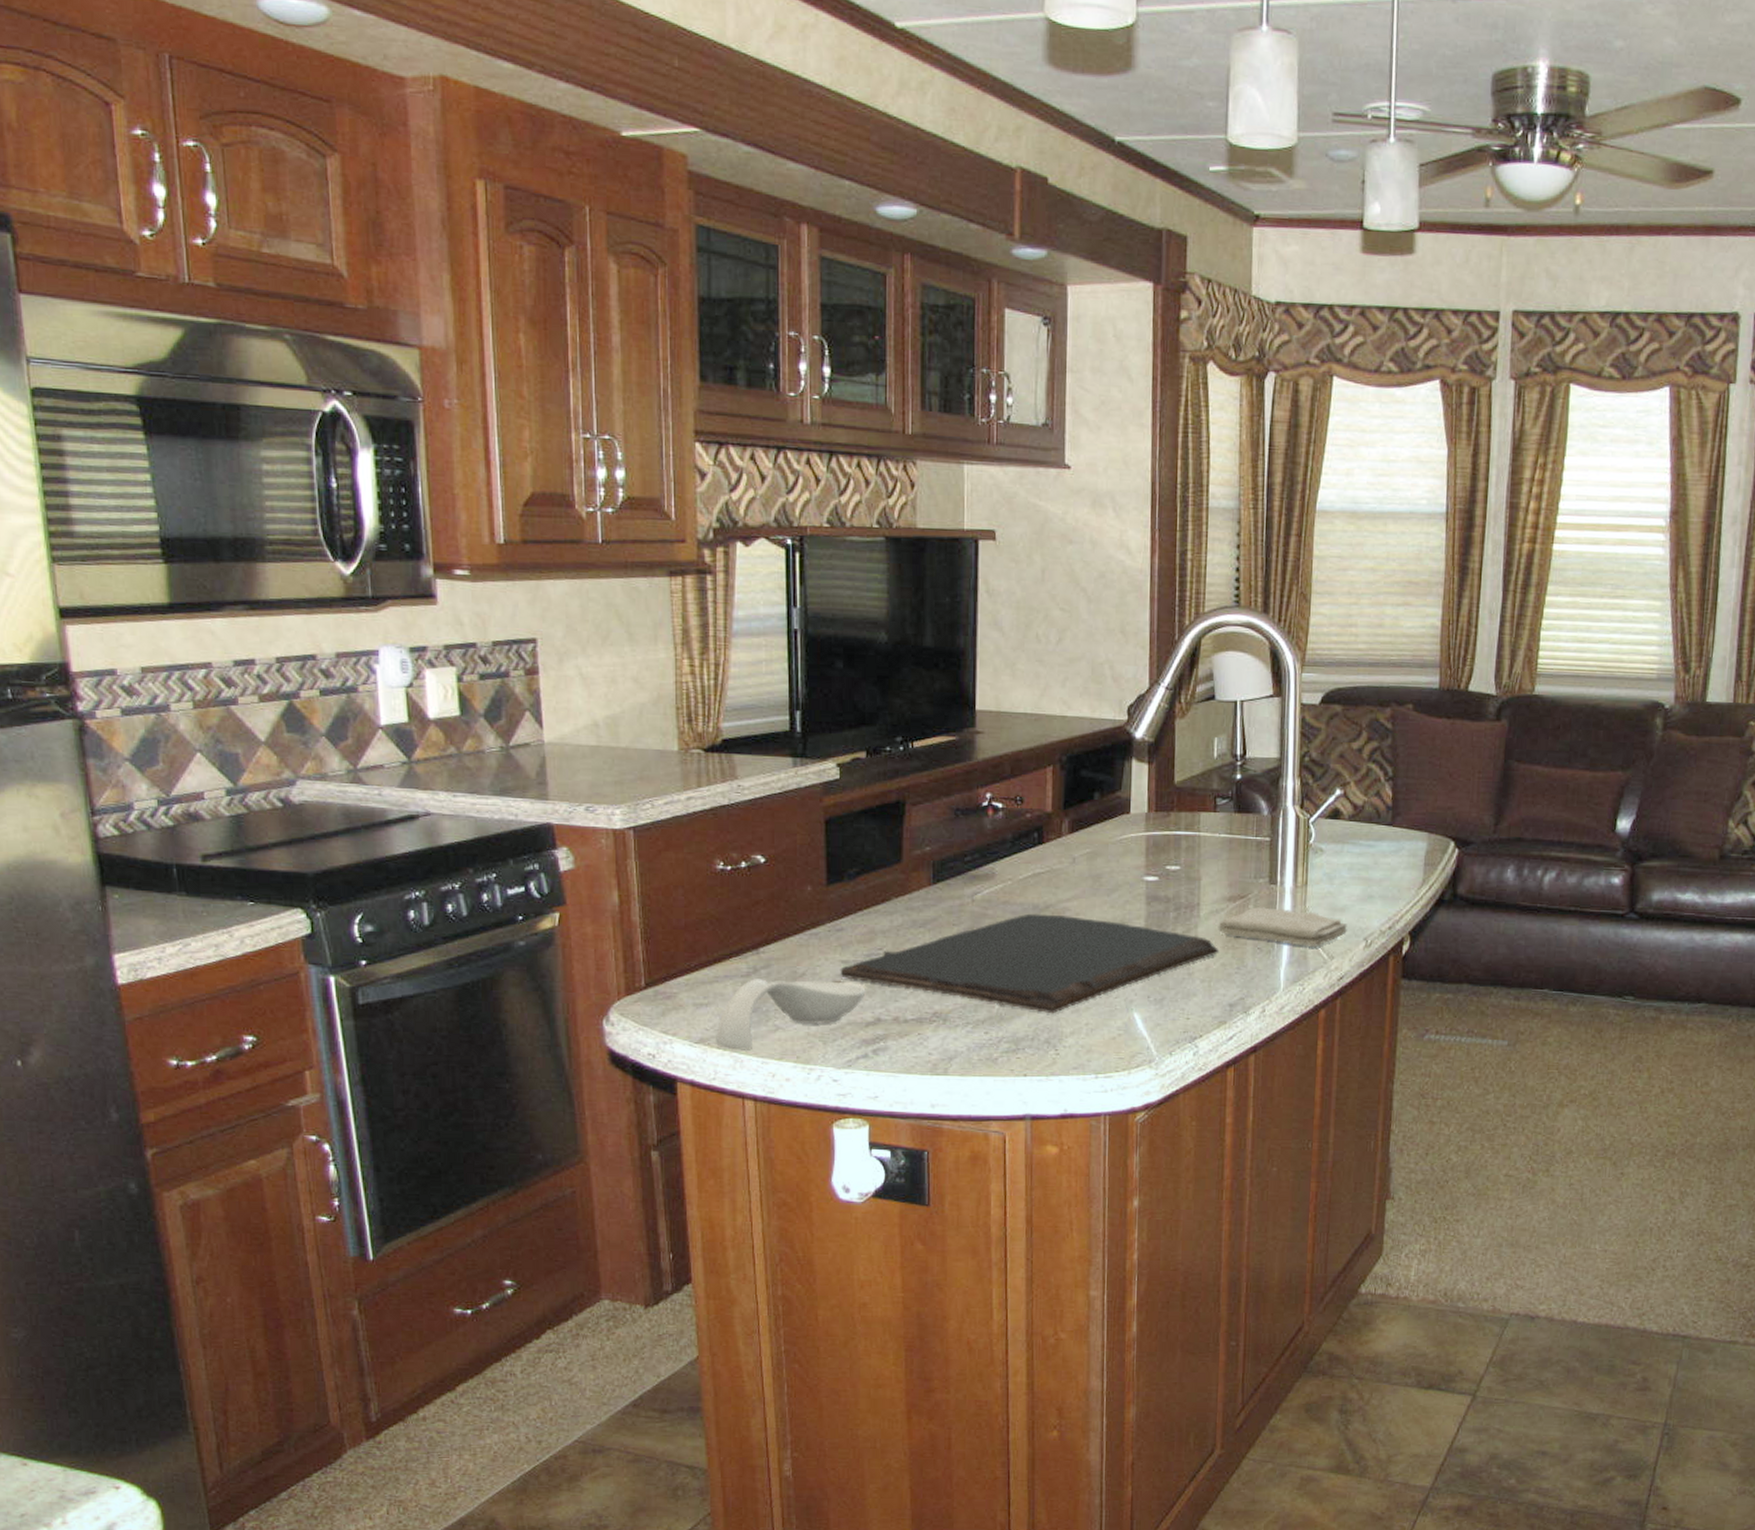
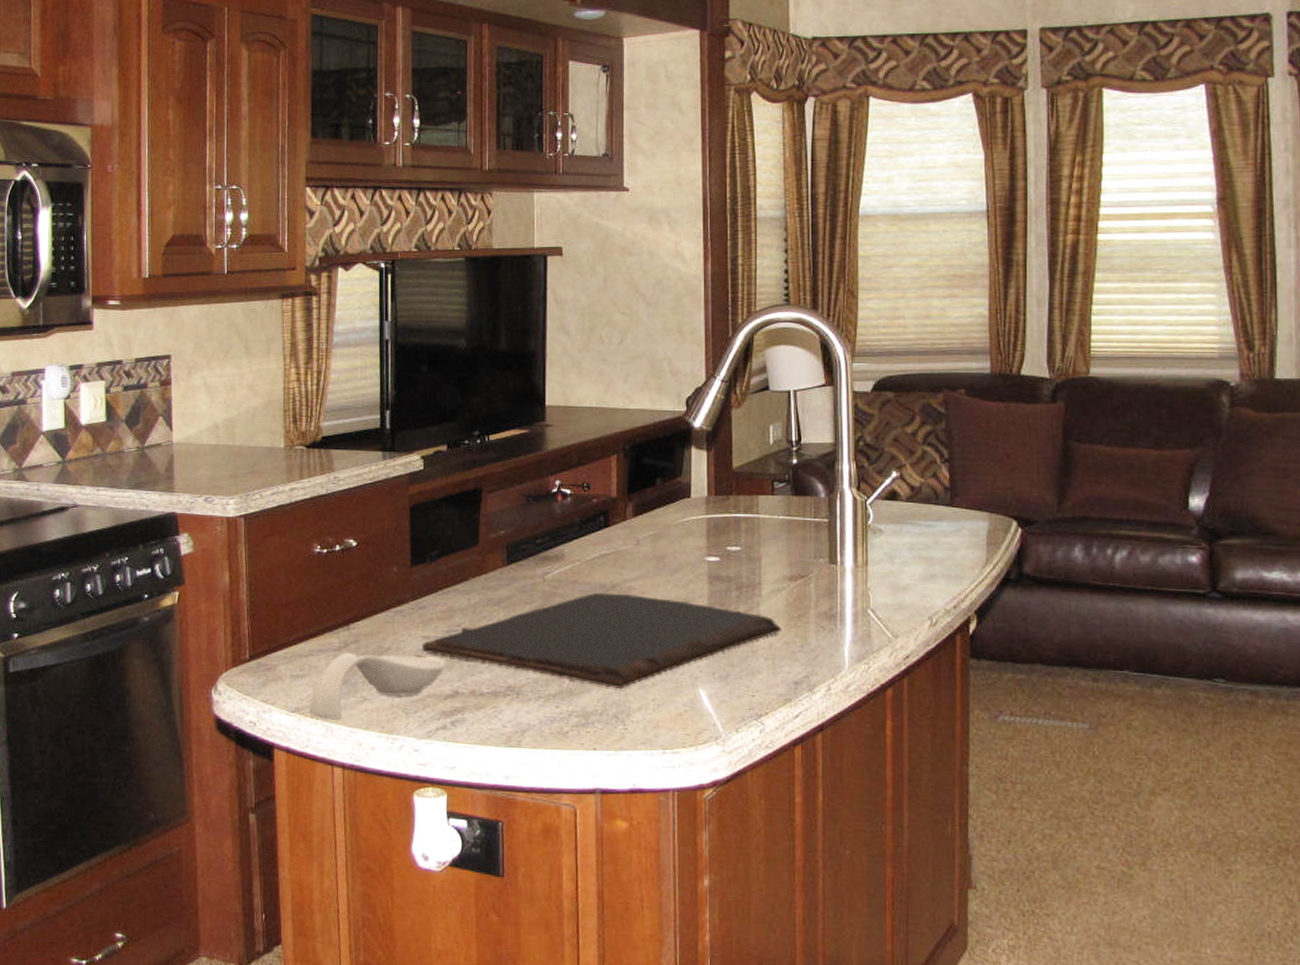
washcloth: present [1218,907,1347,947] -> none [780,586,911,626]

